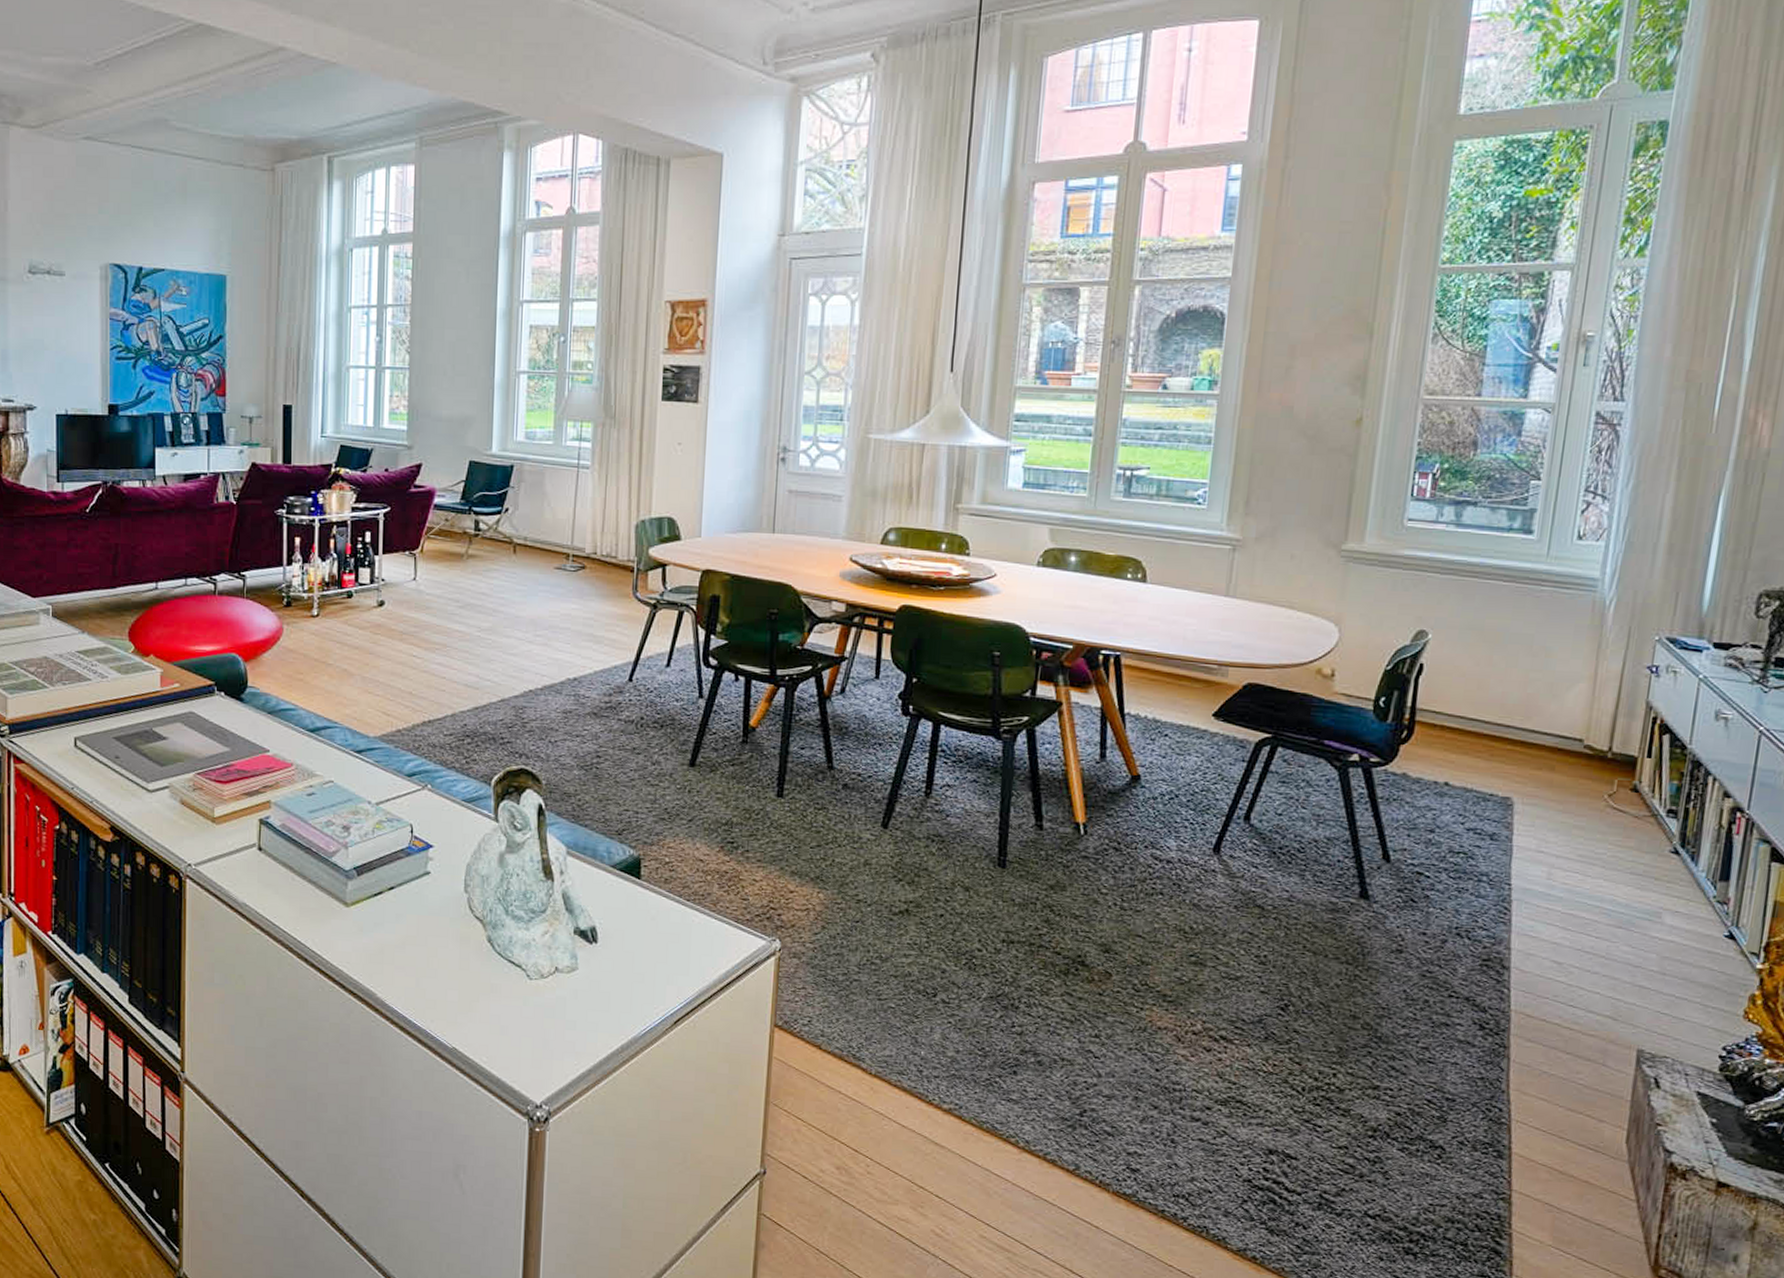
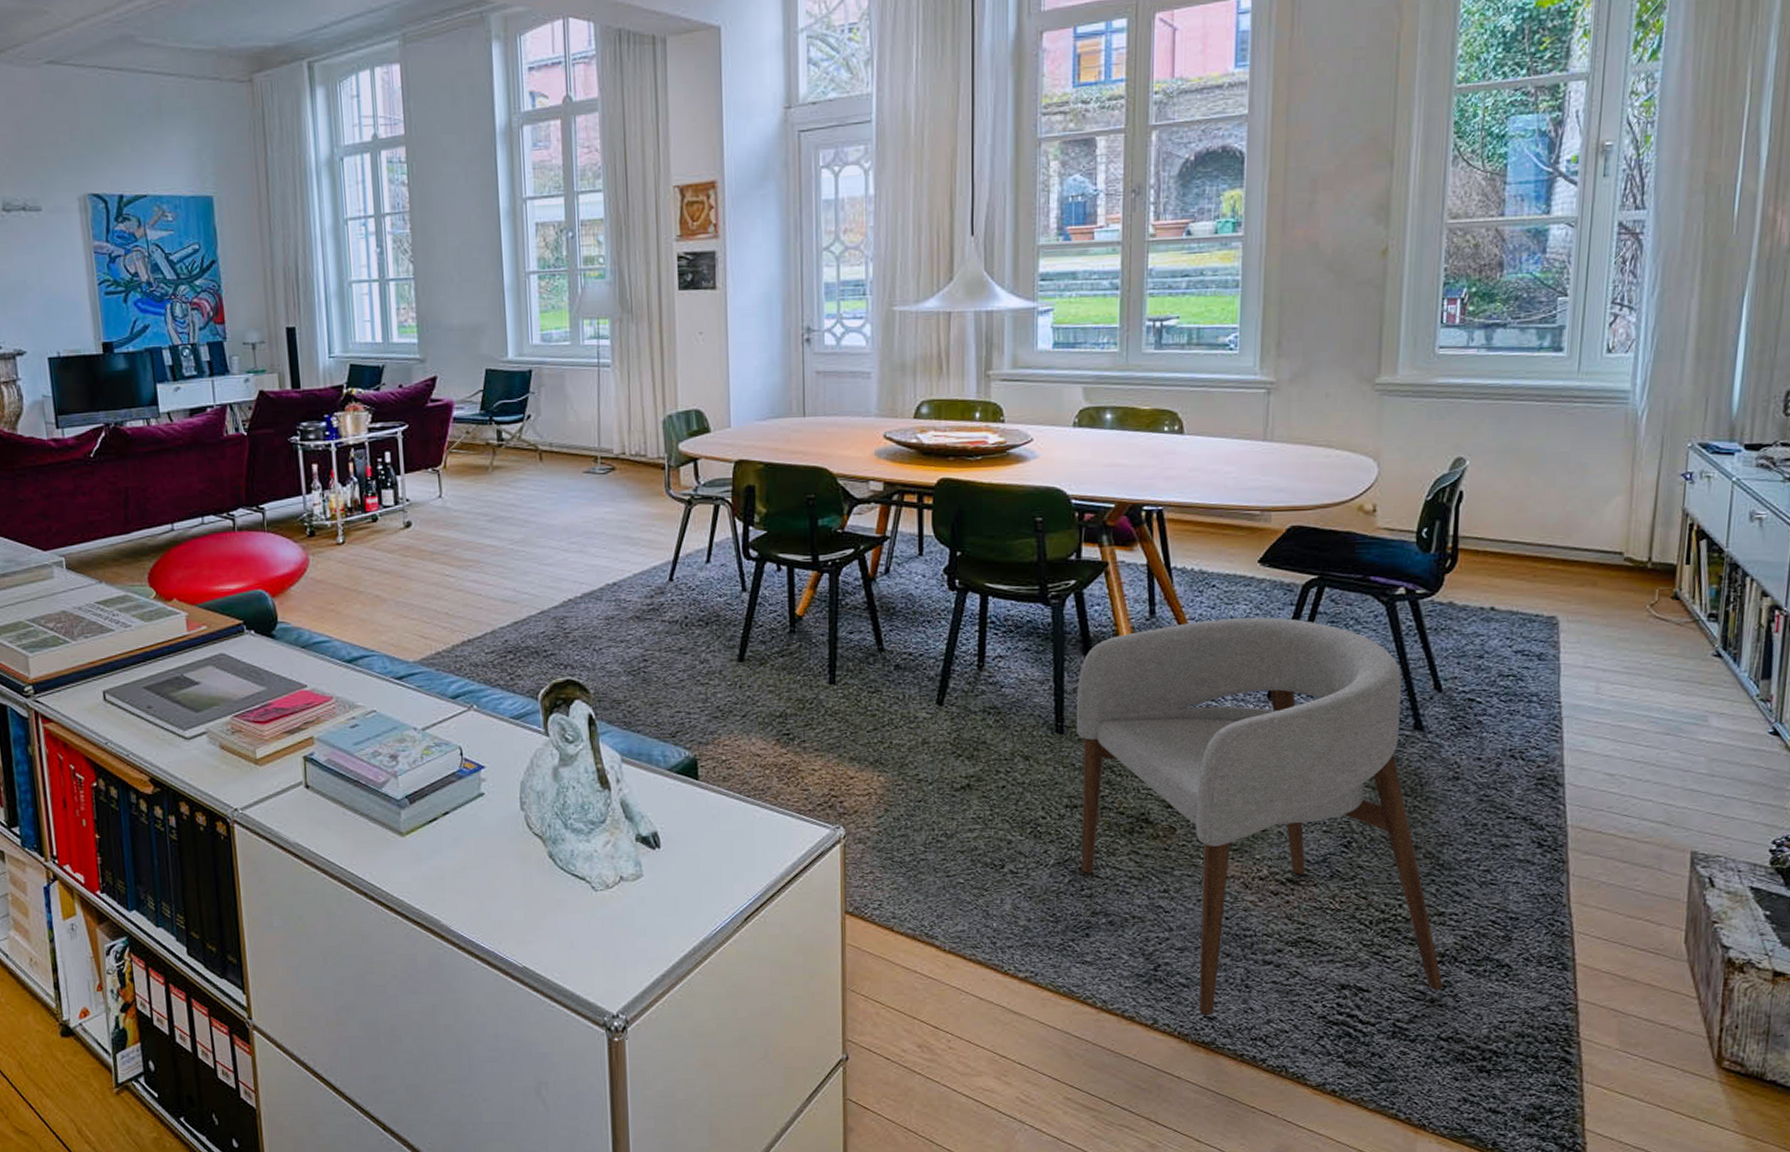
armchair: none [1013,768,1373,1168] -> present [1076,617,1443,1016]

